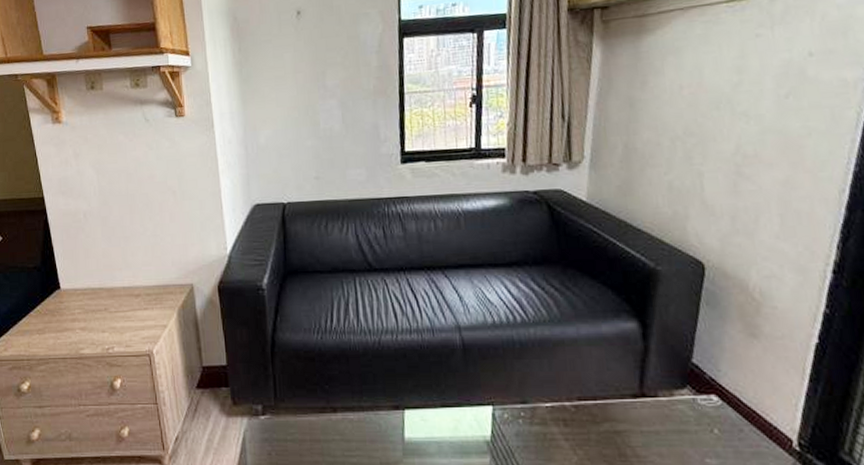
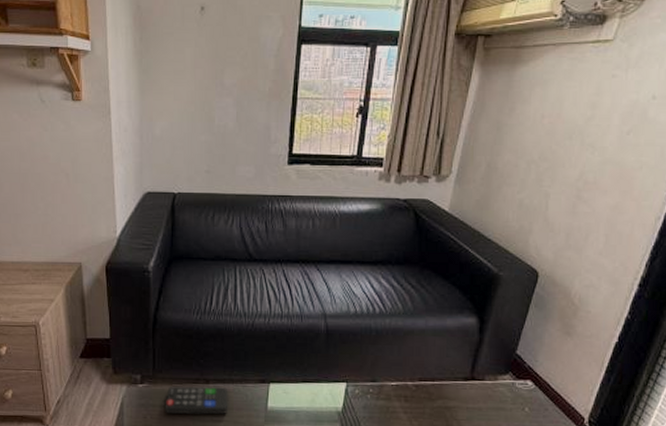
remote control: none [290,415,361,450] -> present [165,386,229,415]

